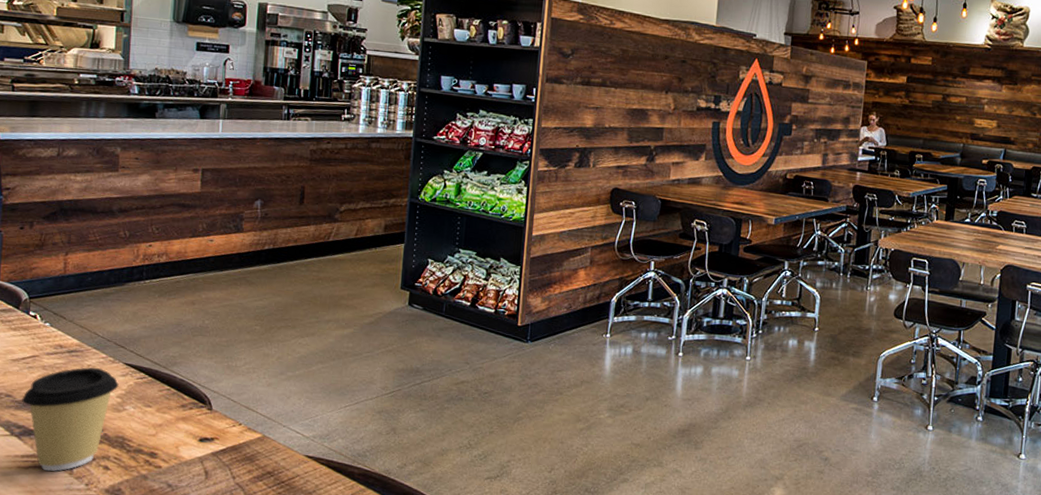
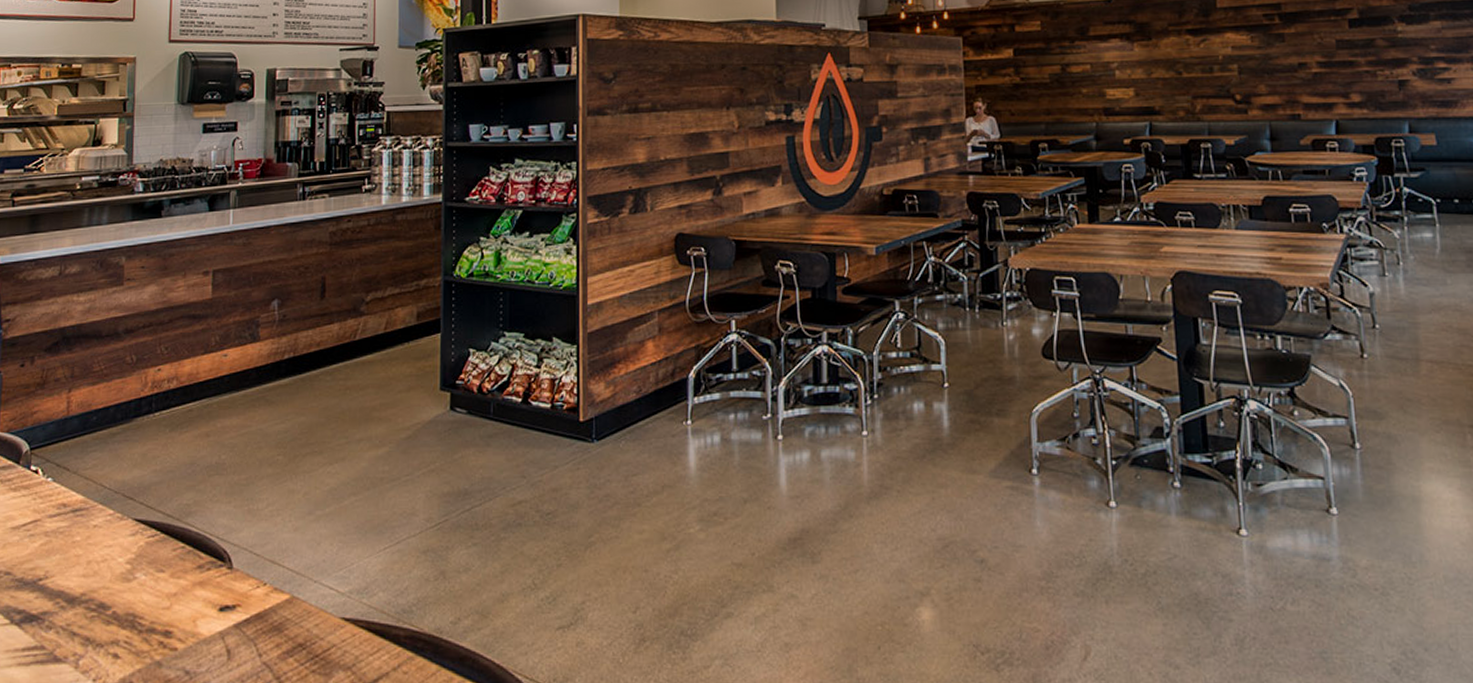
coffee cup: present [22,367,119,472] -> none [22,527,128,667]

